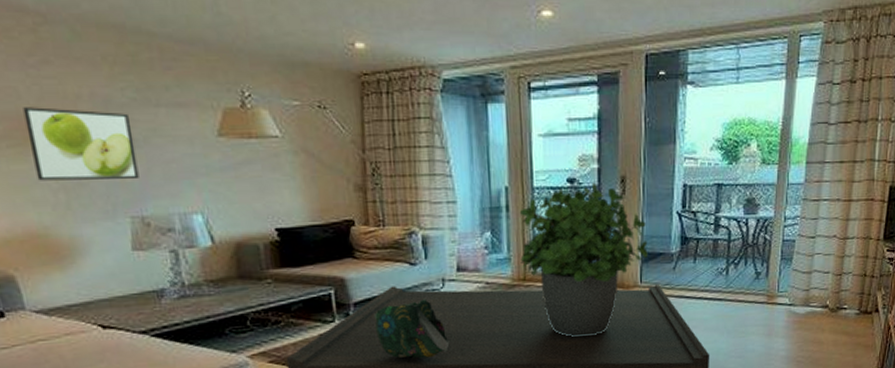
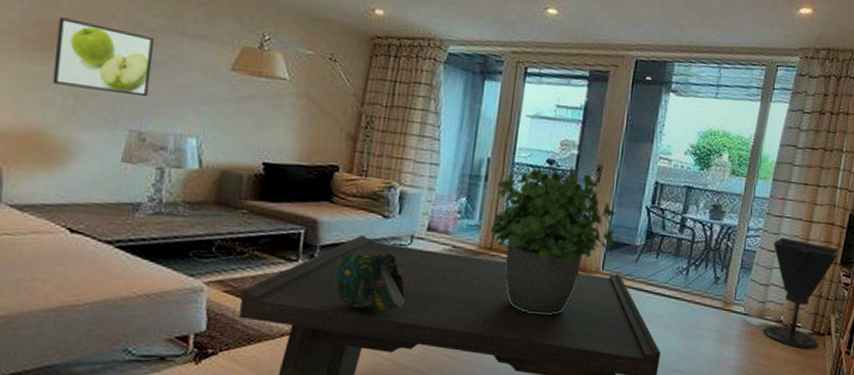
umbrella stand: none [809,221,881,330] -> present [762,237,839,350]

